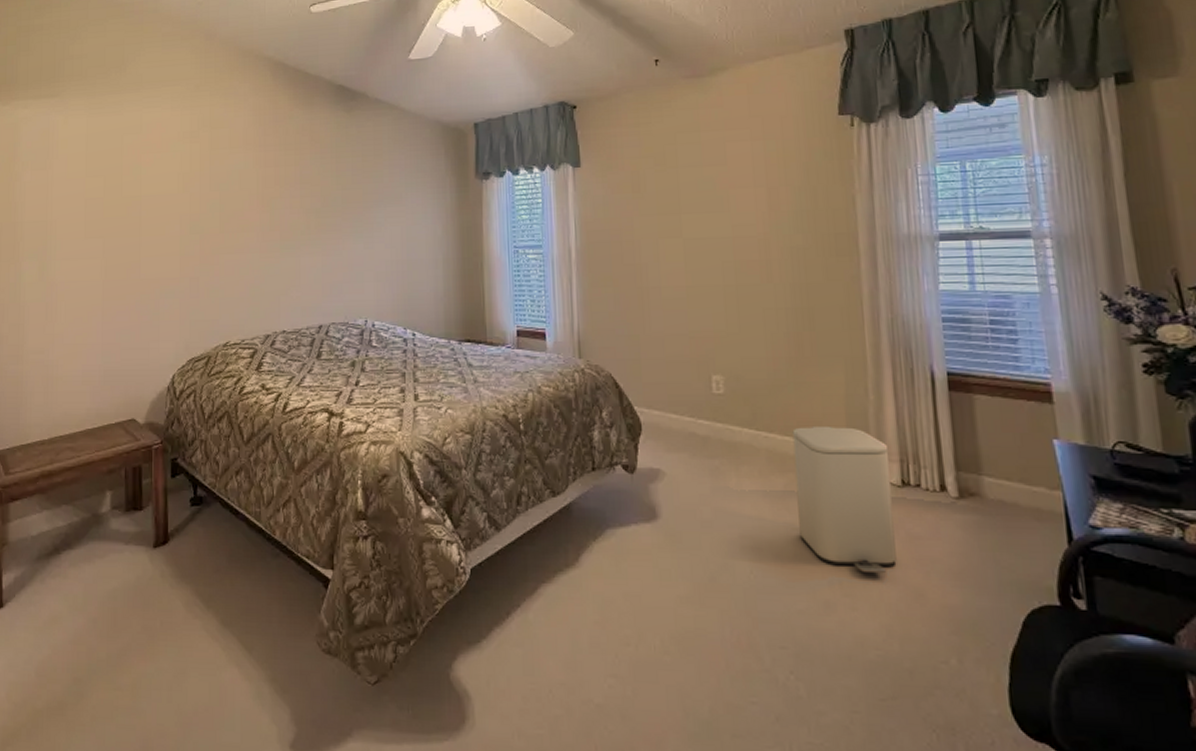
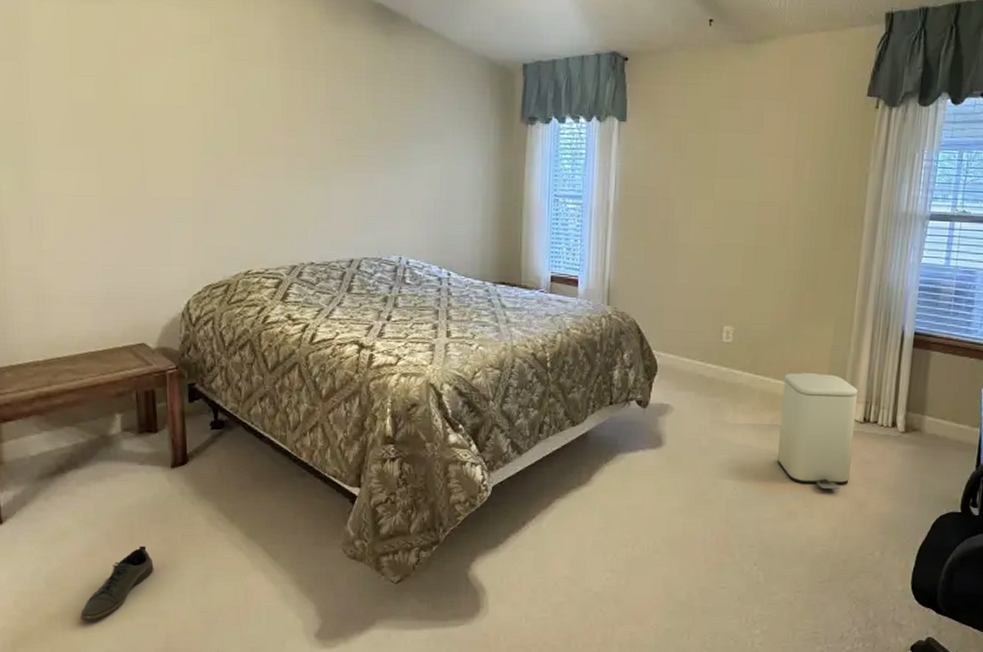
shoe: none [65,633,134,719] -> present [80,545,154,621]

